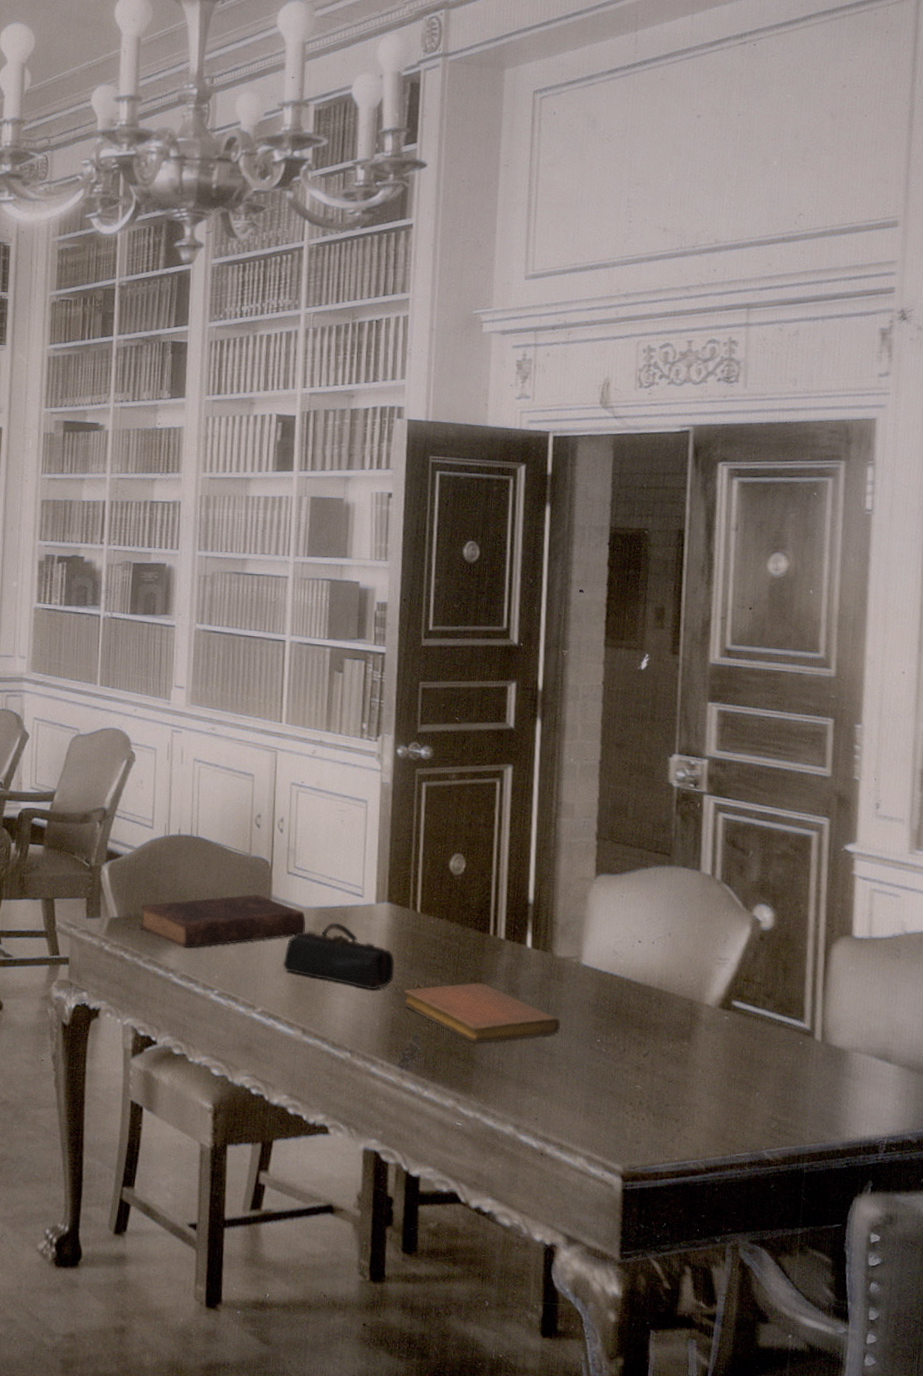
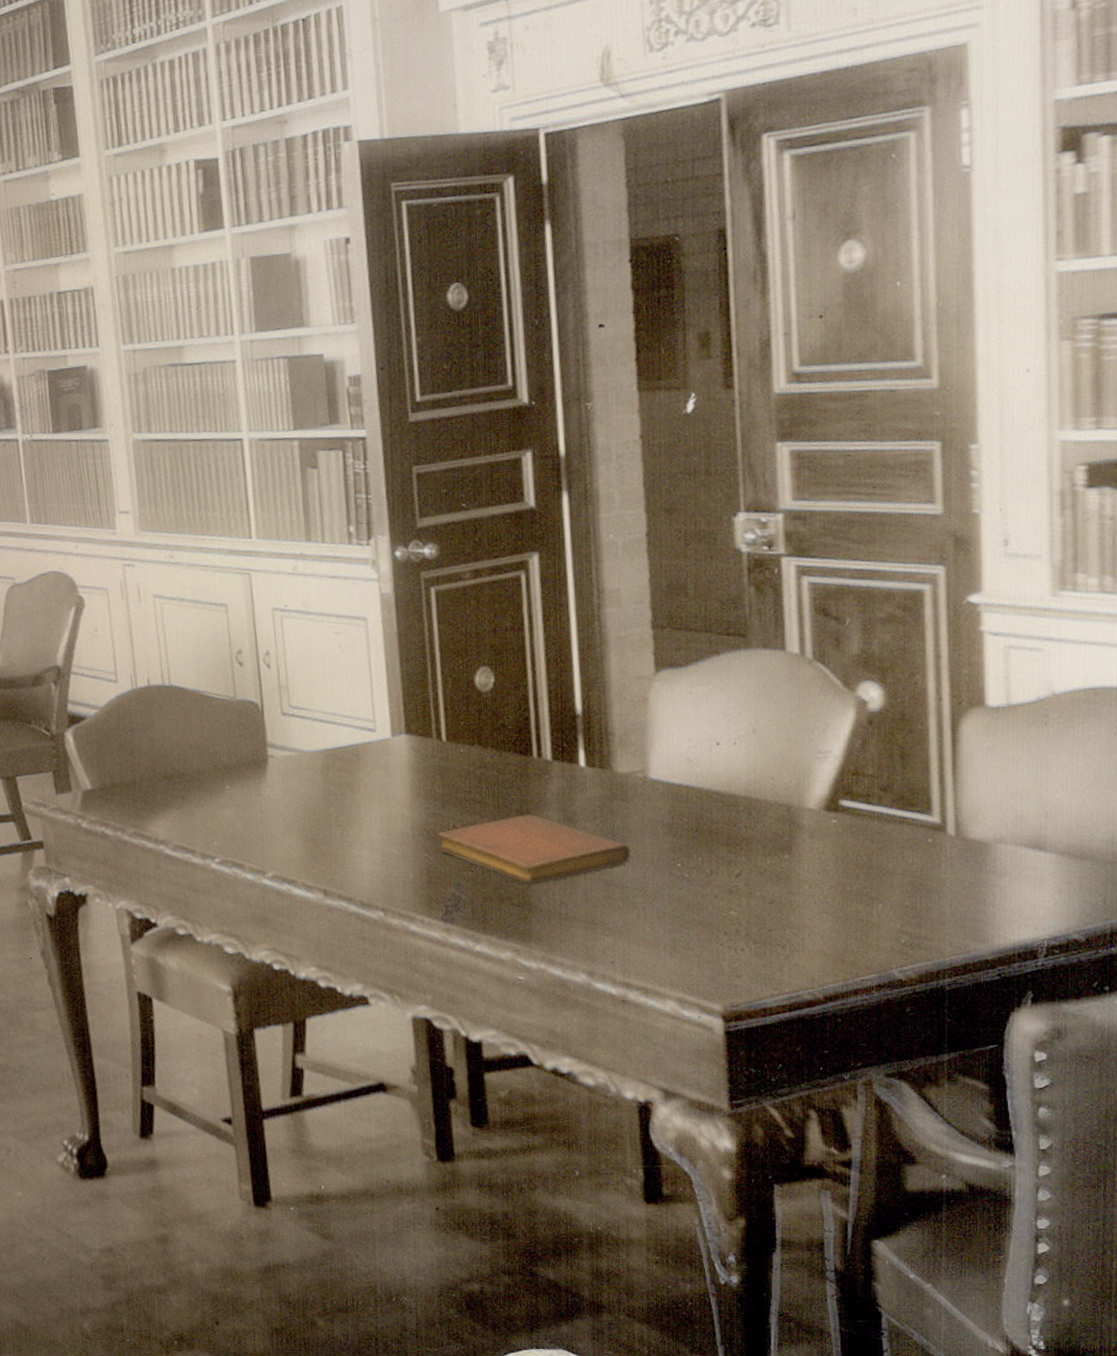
book: present [139,893,307,948] -> none [115,743,314,815]
pencil case: present [283,922,395,990] -> none [290,764,424,838]

